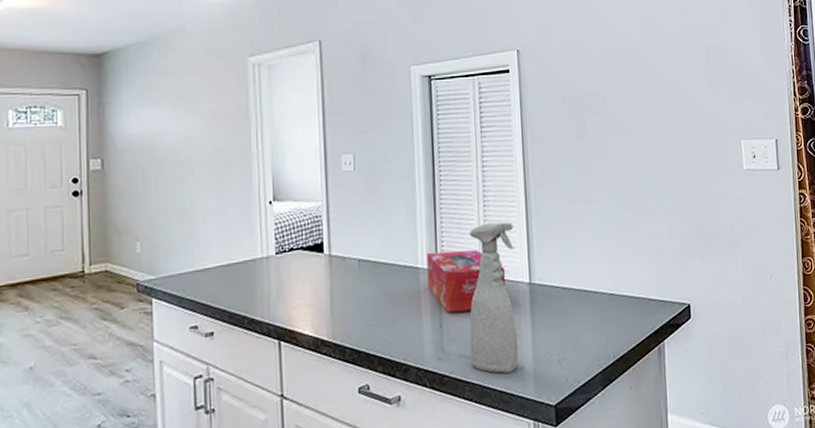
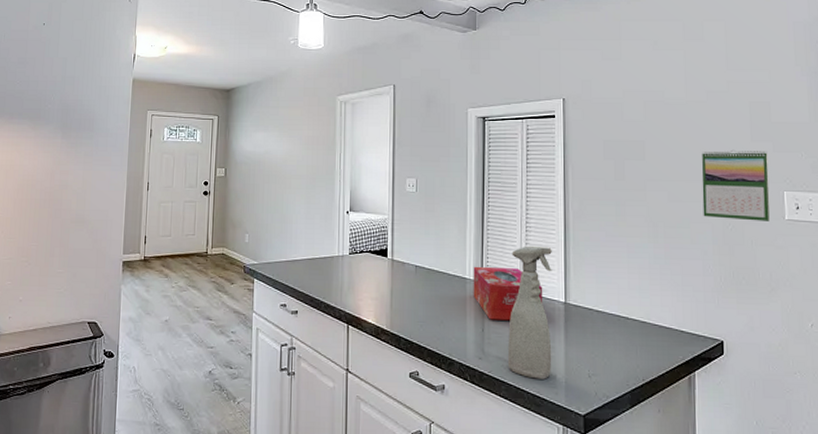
calendar: none [662,98,730,174] -> present [701,149,771,221]

